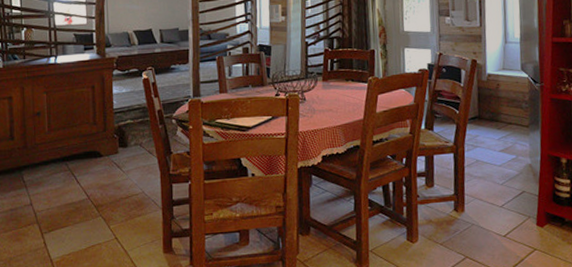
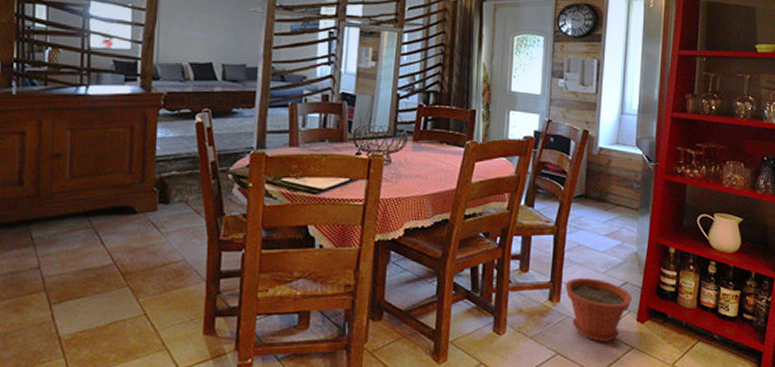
plant pot: none [468,189,531,246] -> present [565,278,633,342]

